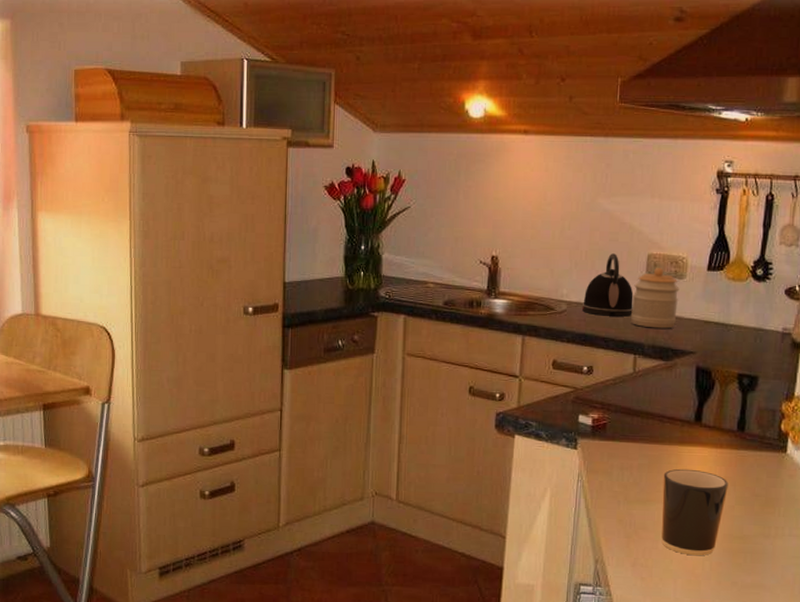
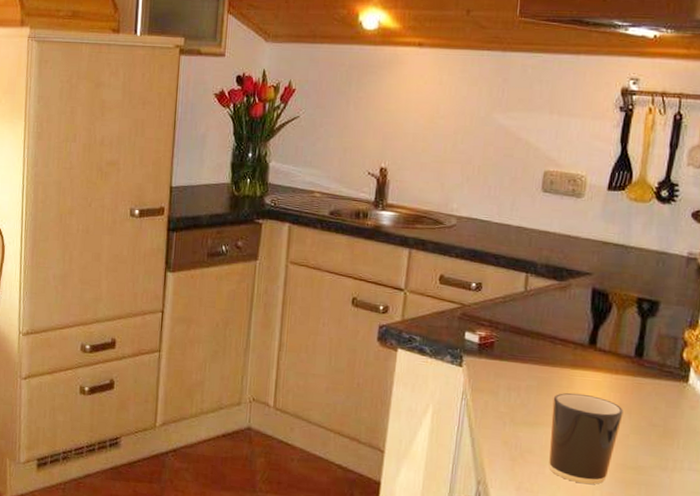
kettle: present [581,253,633,317] -> none [472,169,527,234]
jar: present [630,267,680,329] -> none [523,184,577,248]

